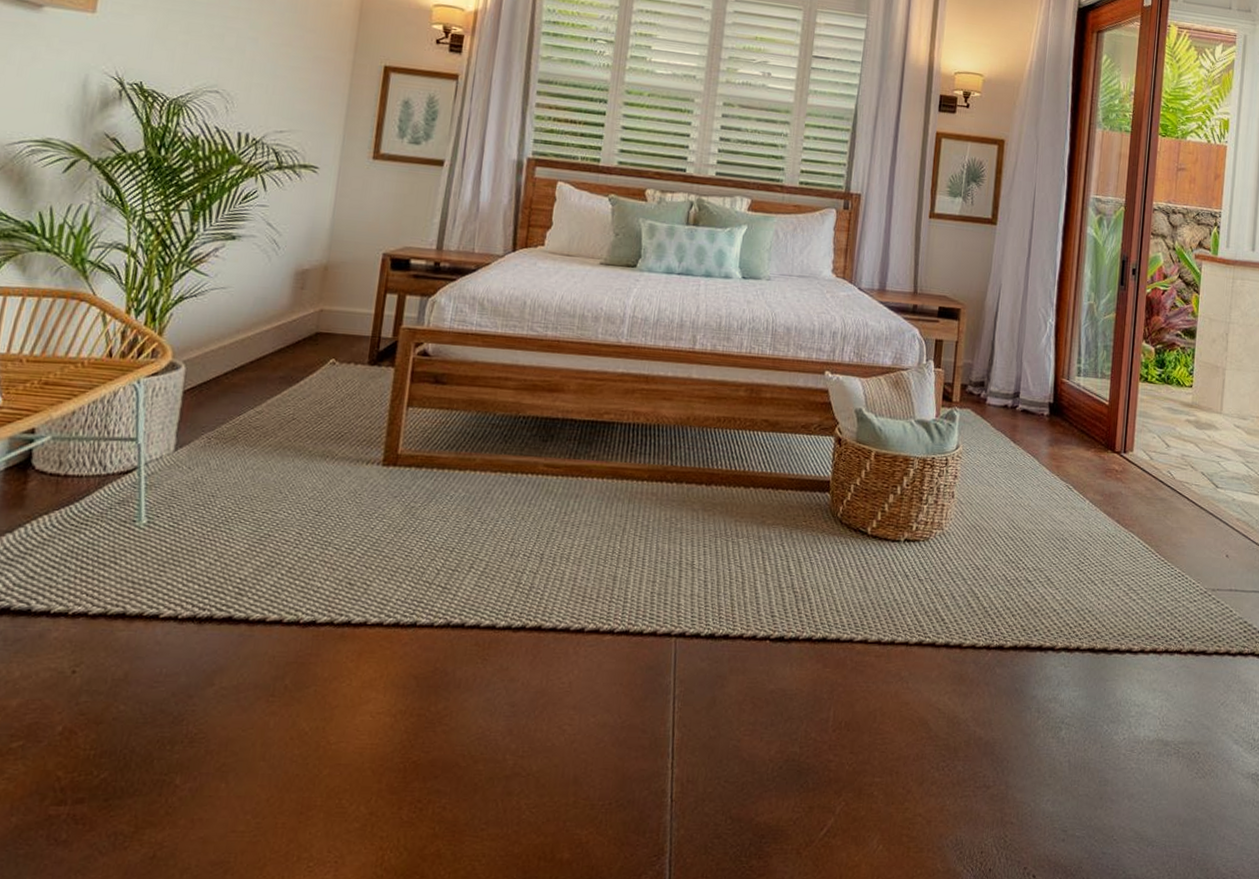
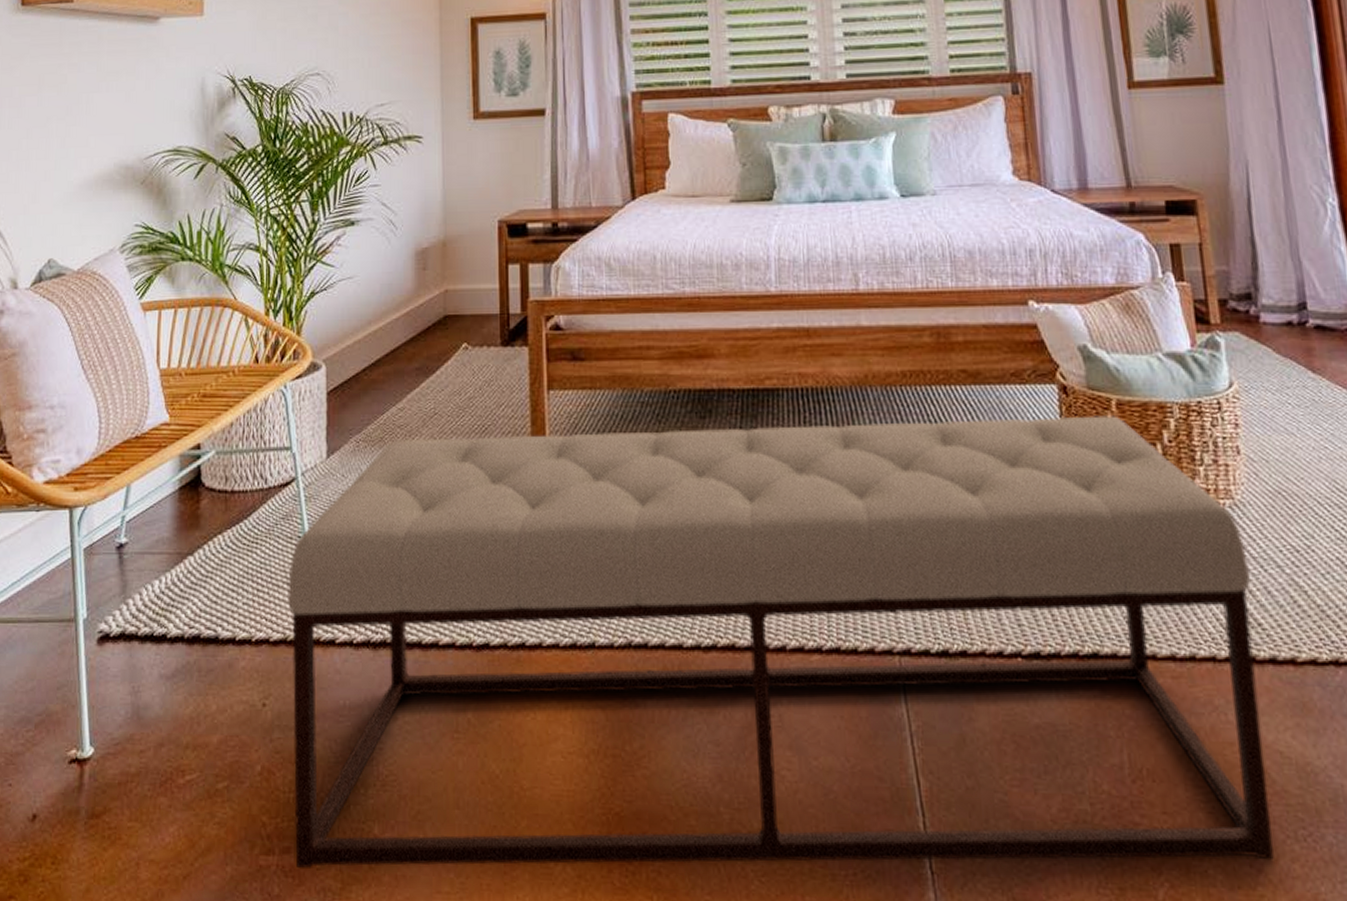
bench: none [88,440,945,816] -> present [286,415,1274,868]

